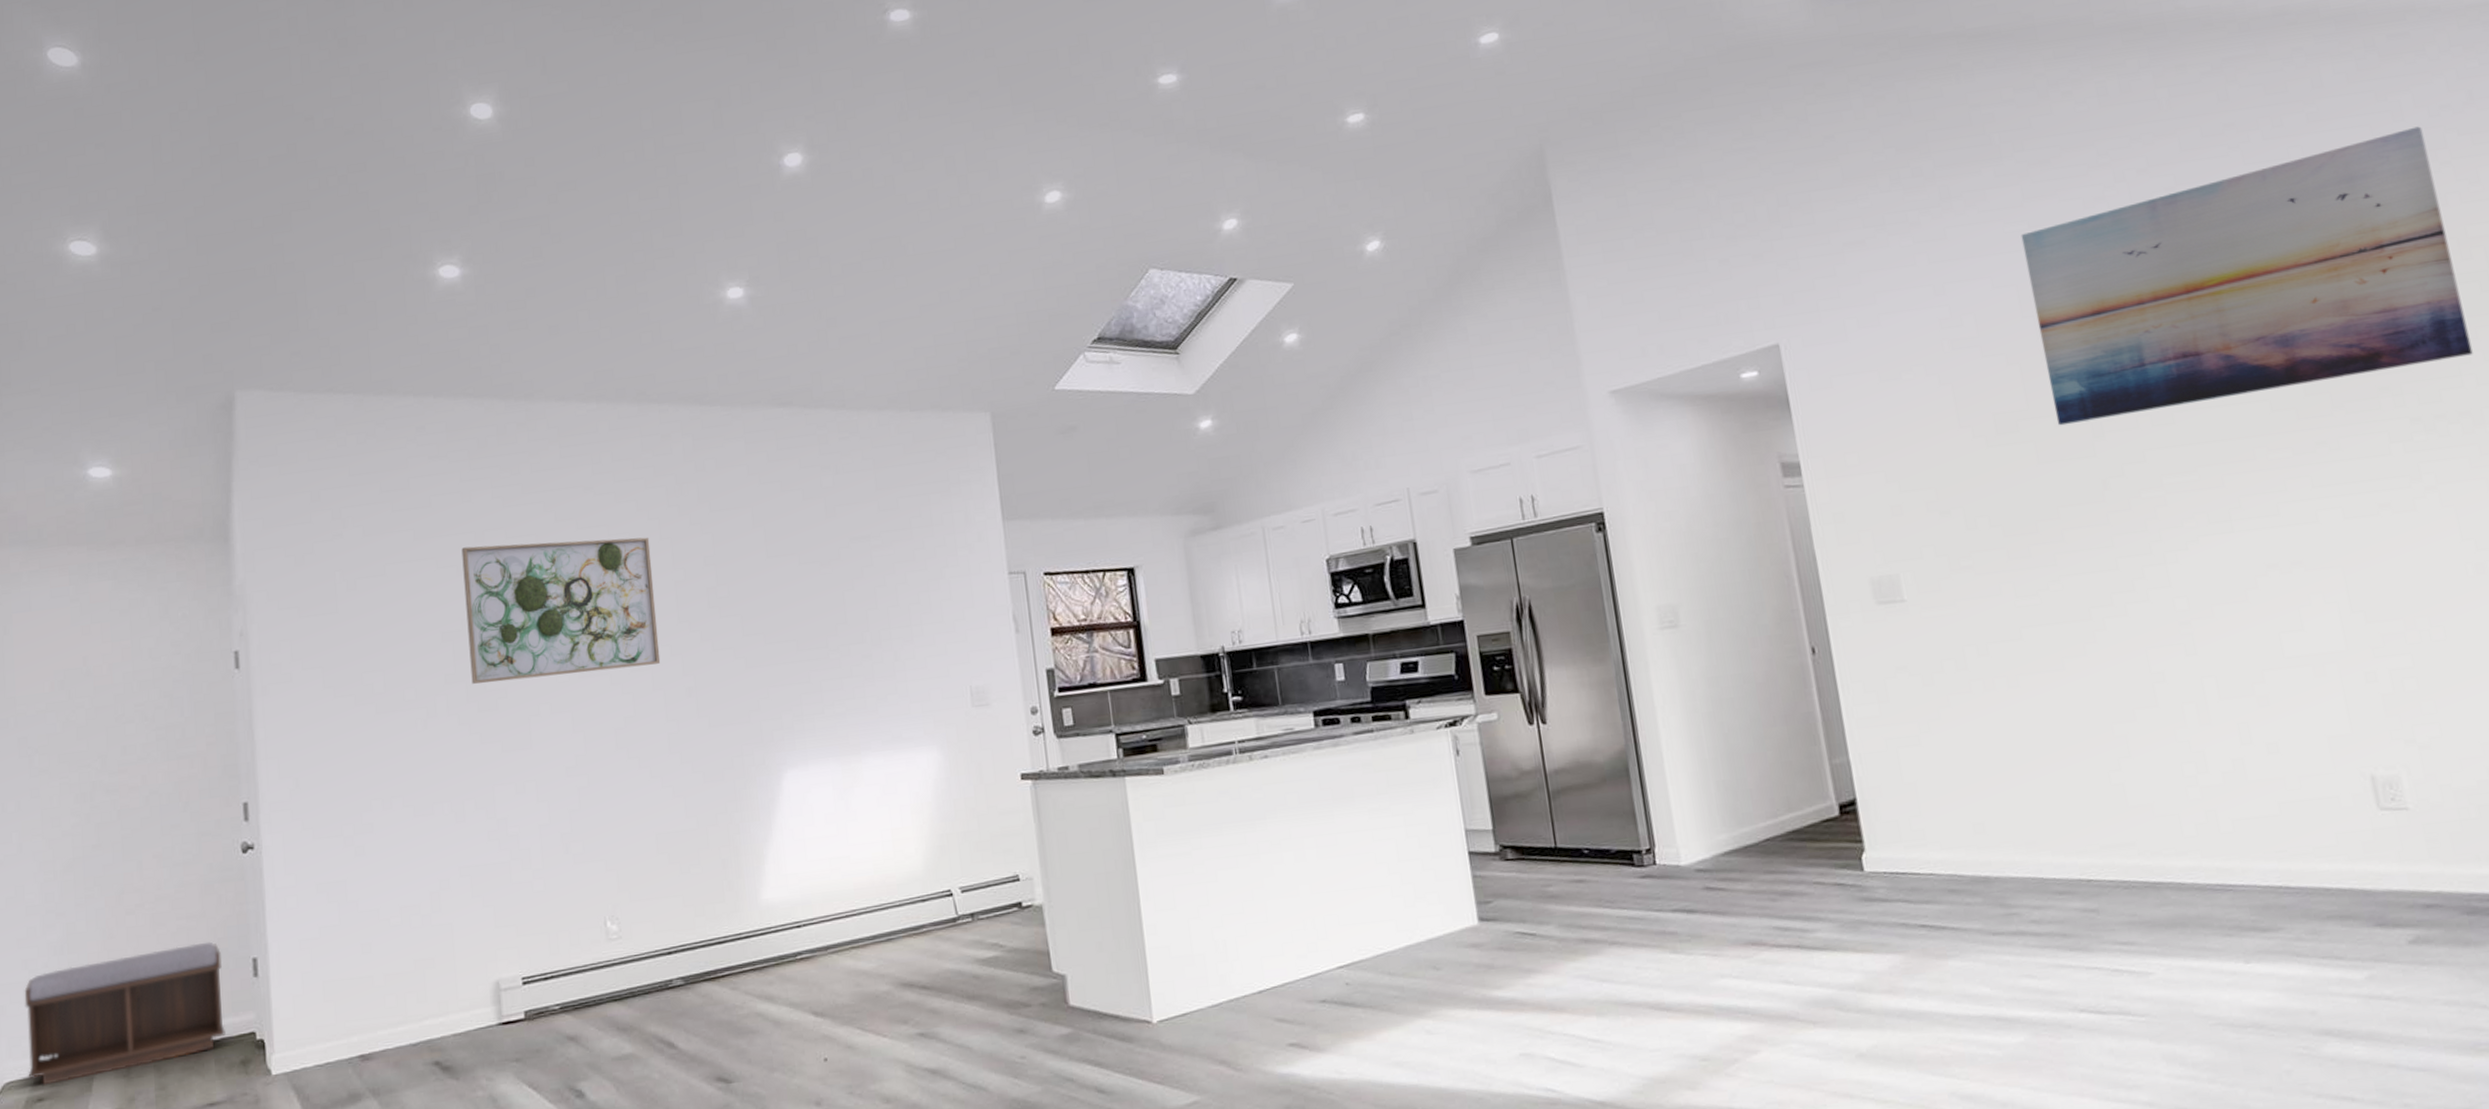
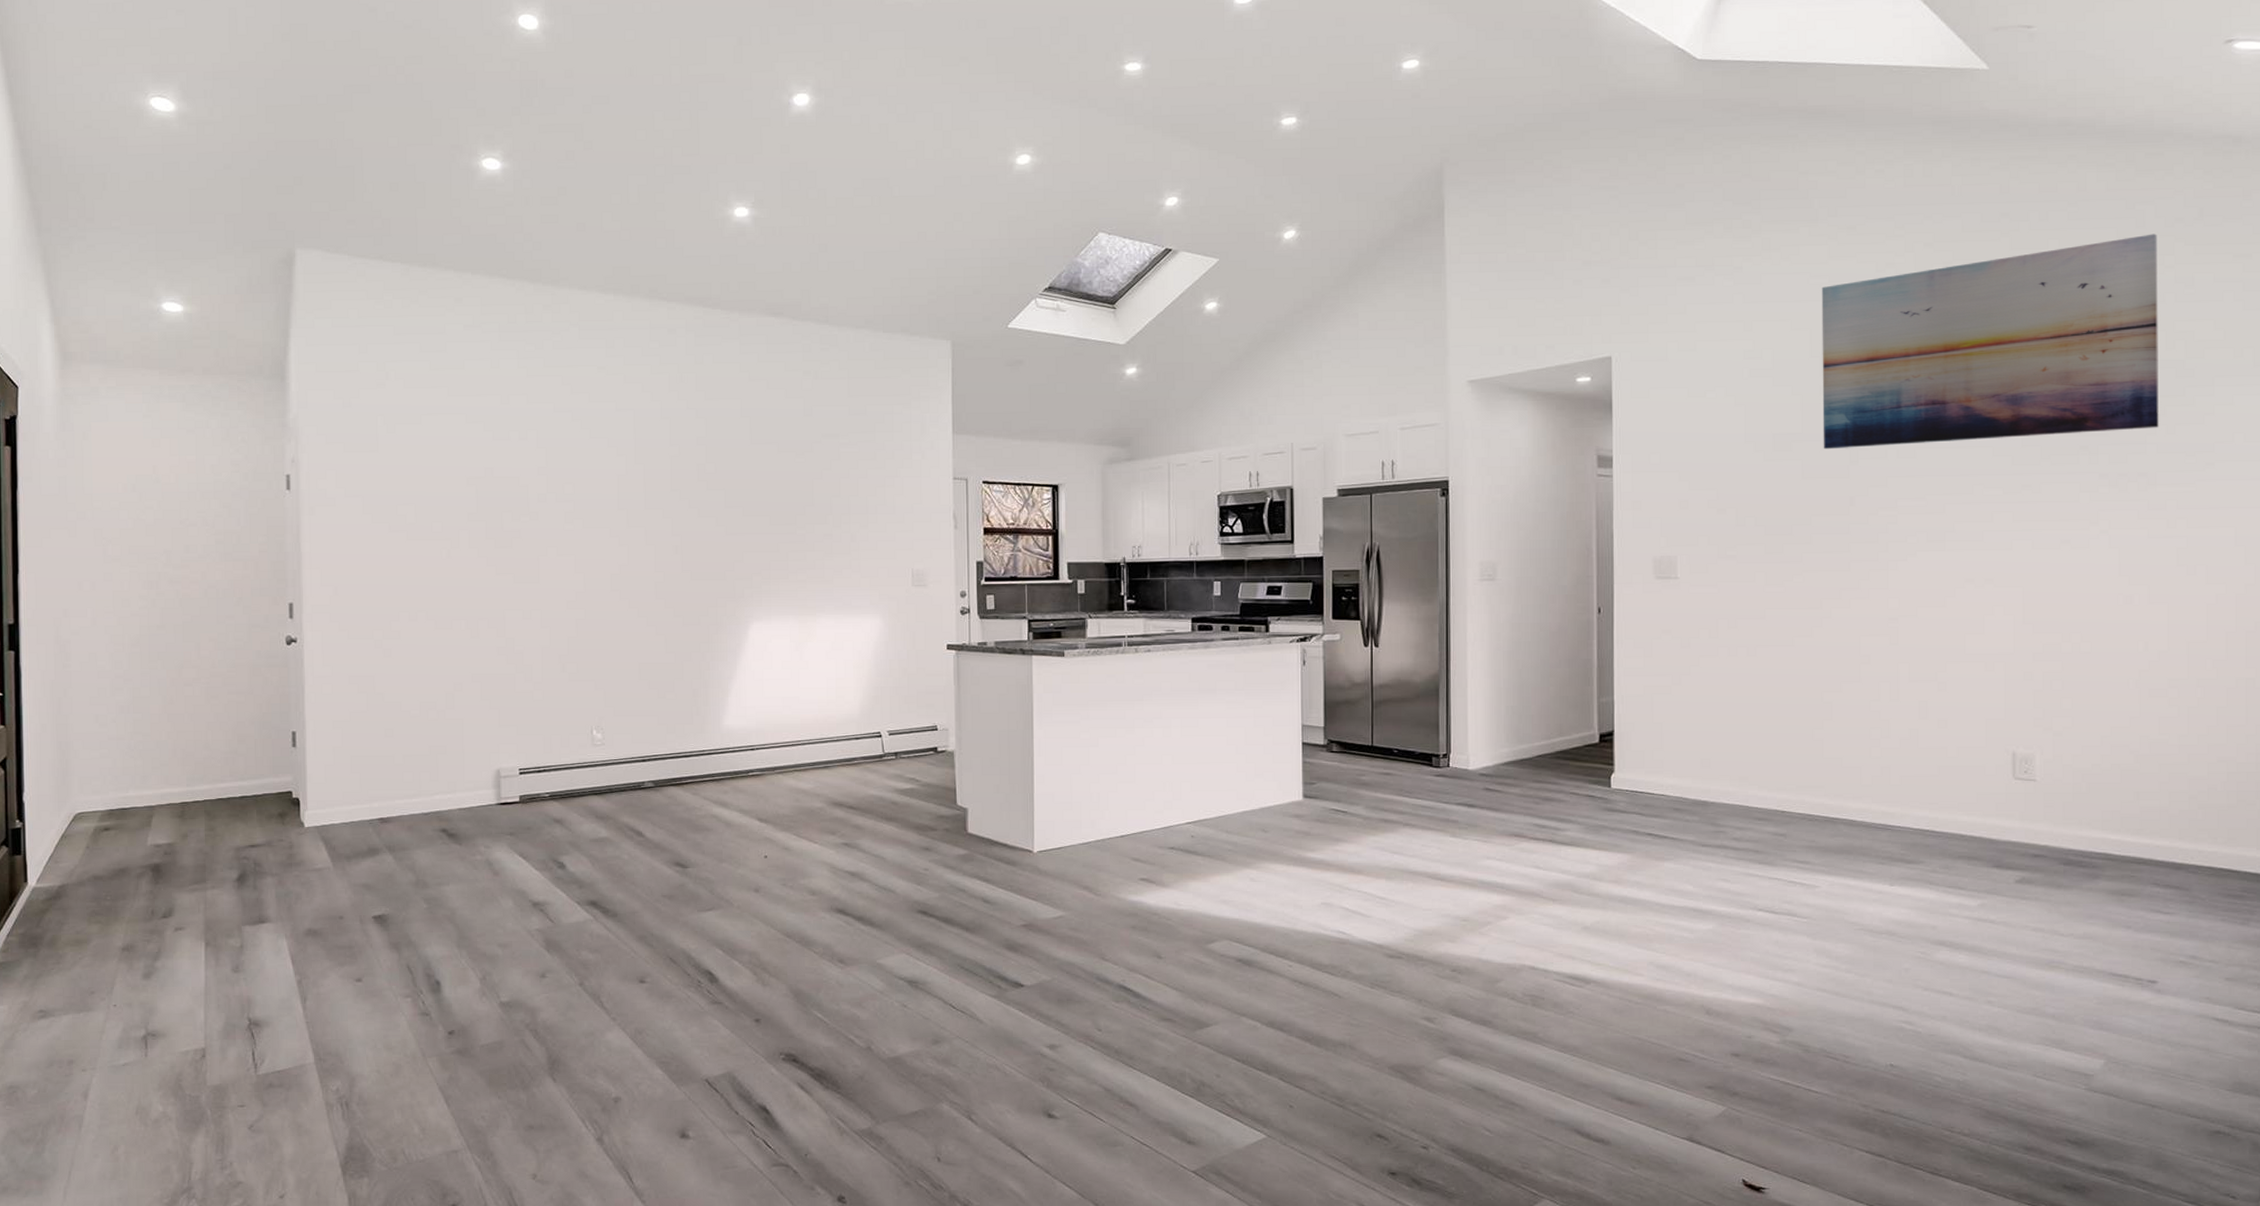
bench: present [24,941,226,1085] -> none [95,714,267,818]
wall art: present [461,537,661,684] -> none [488,407,654,525]

